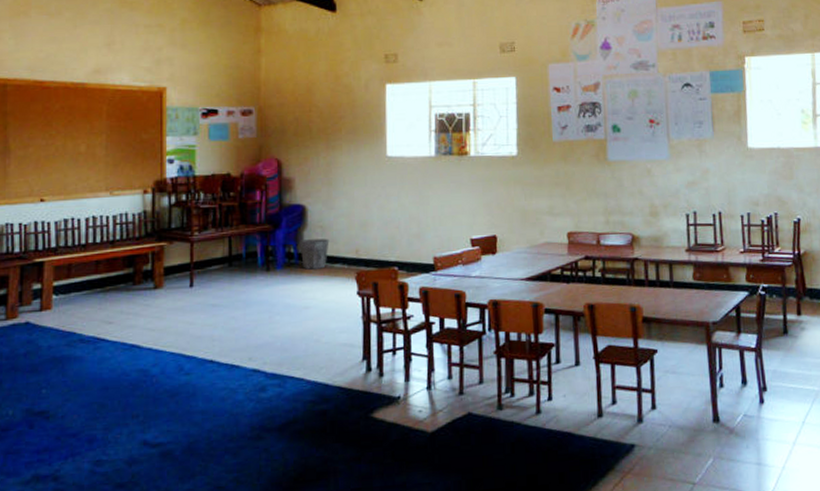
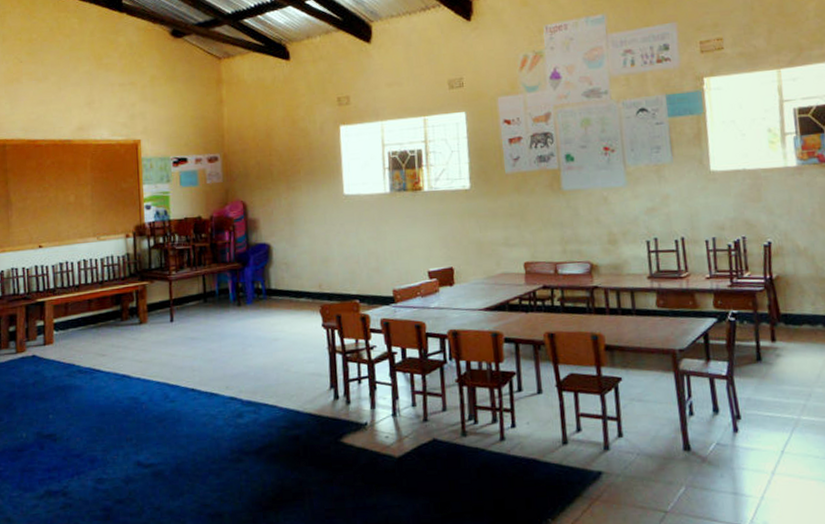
waste bin: present [299,238,330,270] -> none [266,274,294,304]

